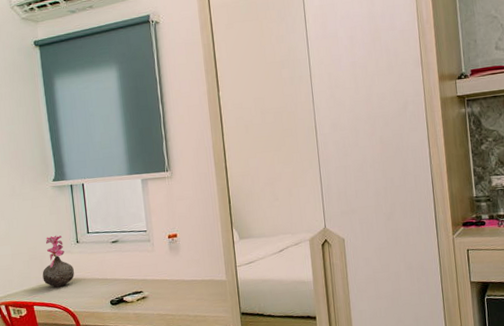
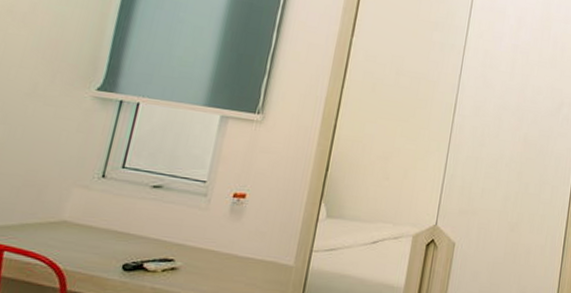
vase: present [42,235,74,288] -> none [32,160,85,232]

